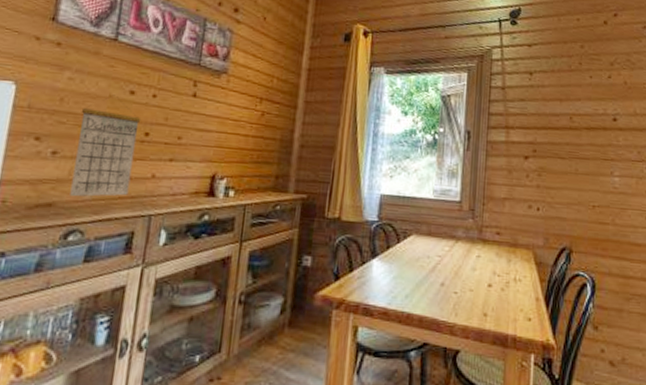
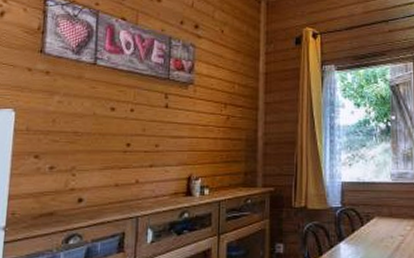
calendar: present [70,94,141,197] -> none [67,112,123,205]

